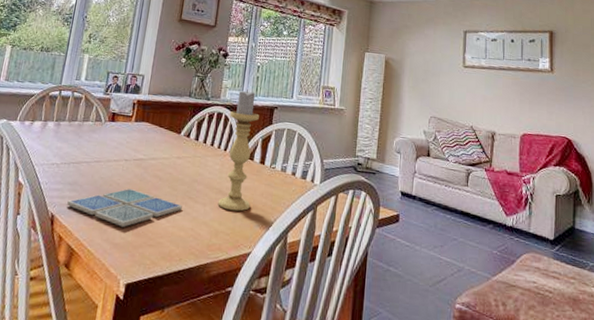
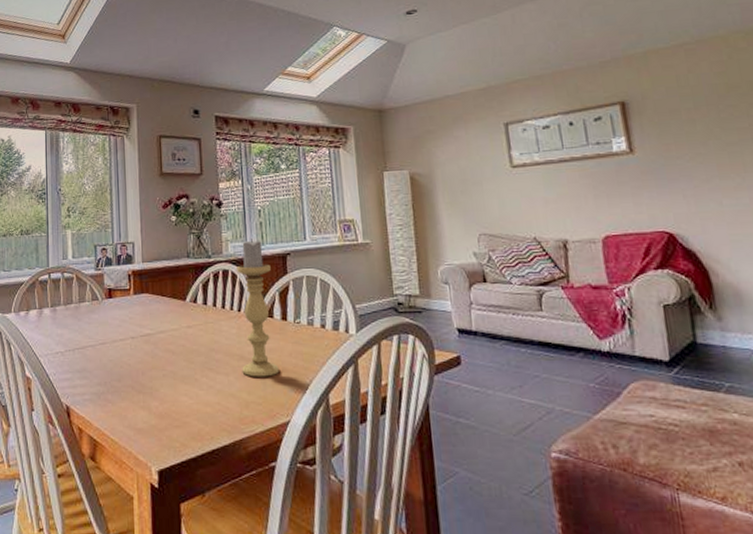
drink coaster: present [67,189,182,227] -> none [80,368,203,410]

